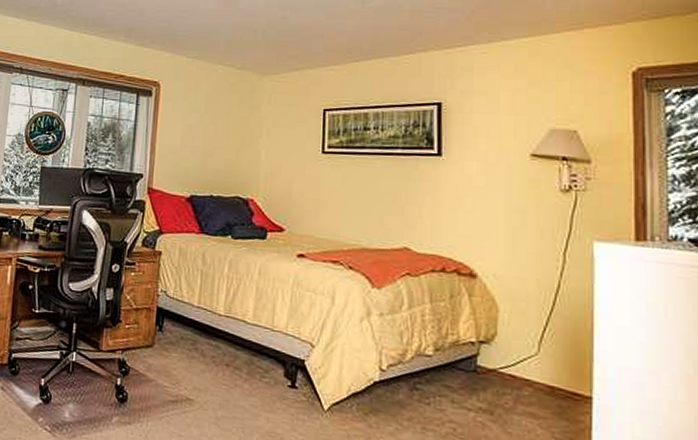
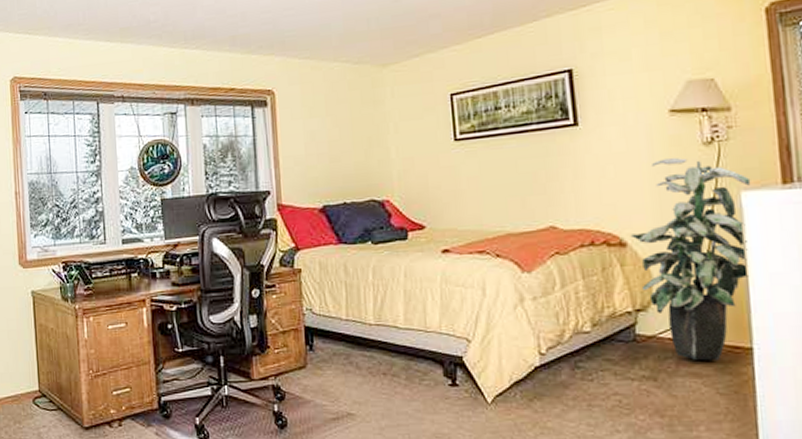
indoor plant: none [481,199,605,405] -> present [630,157,751,361]

